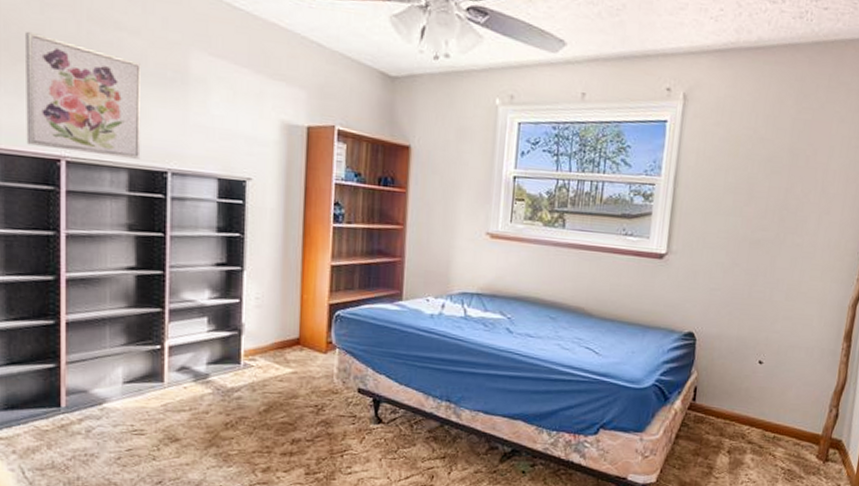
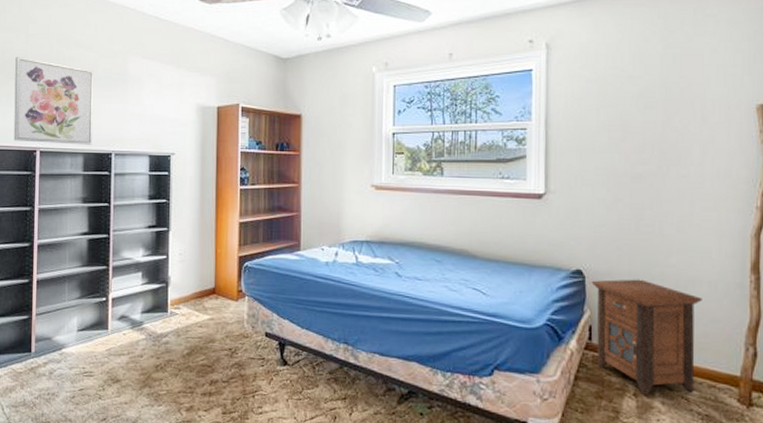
nightstand: none [697,343,799,453] -> present [591,279,702,396]

